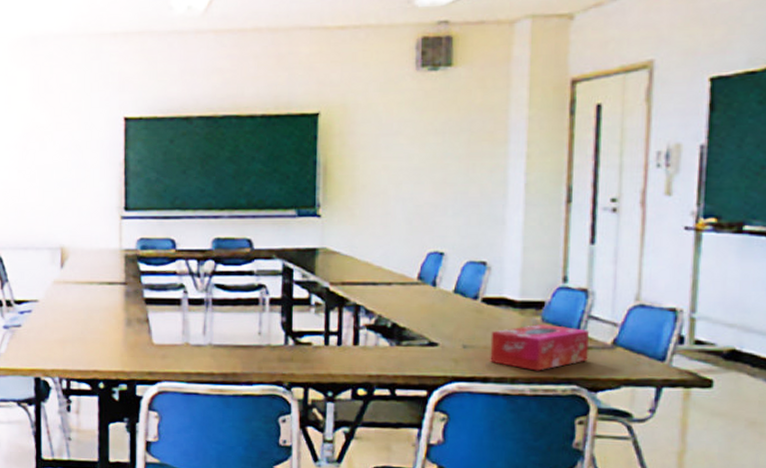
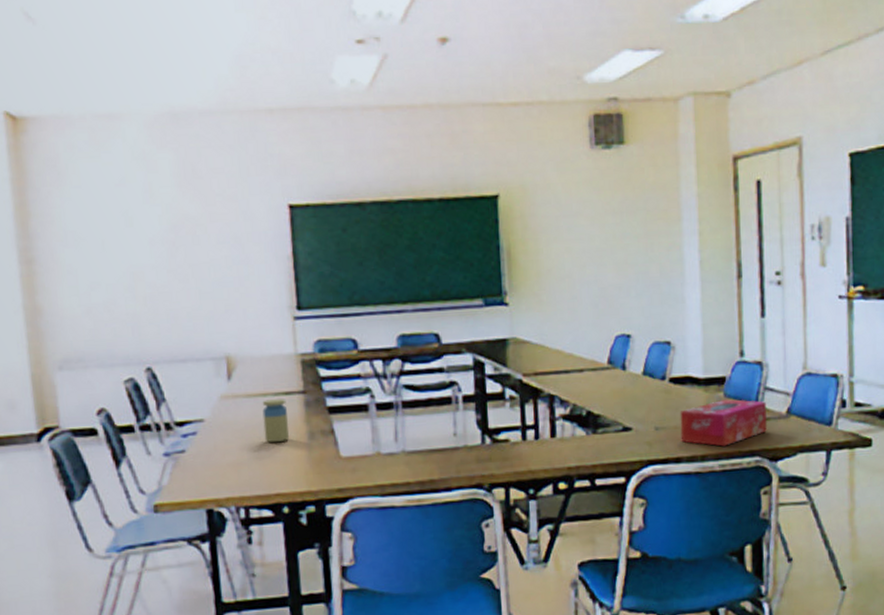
jar: none [88,287,110,326] -> present [262,399,290,443]

